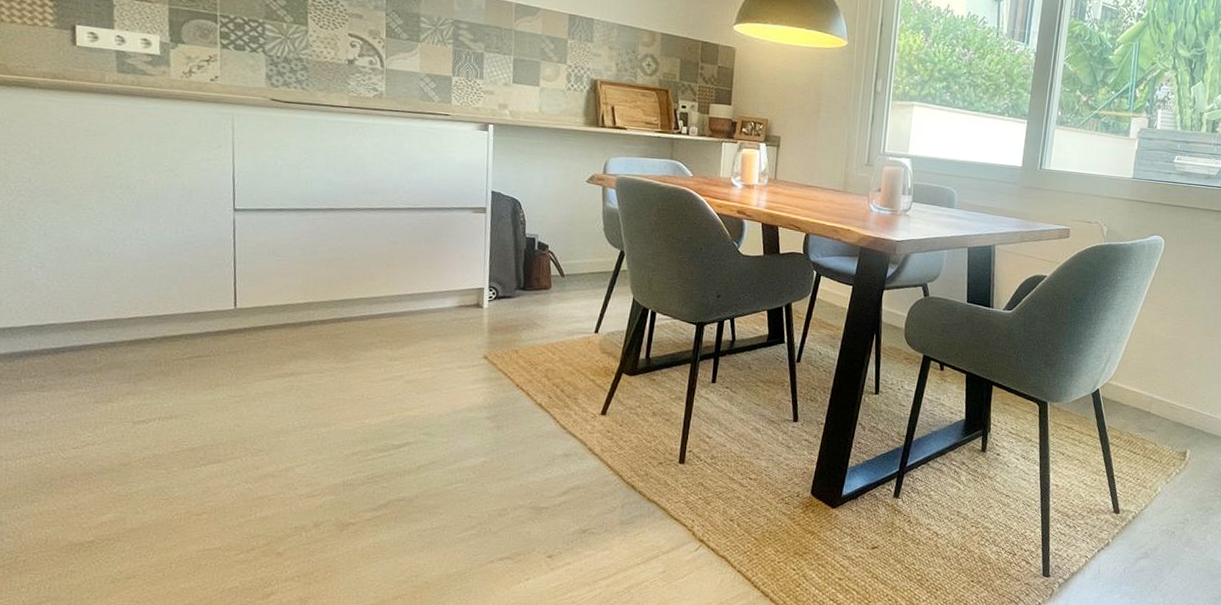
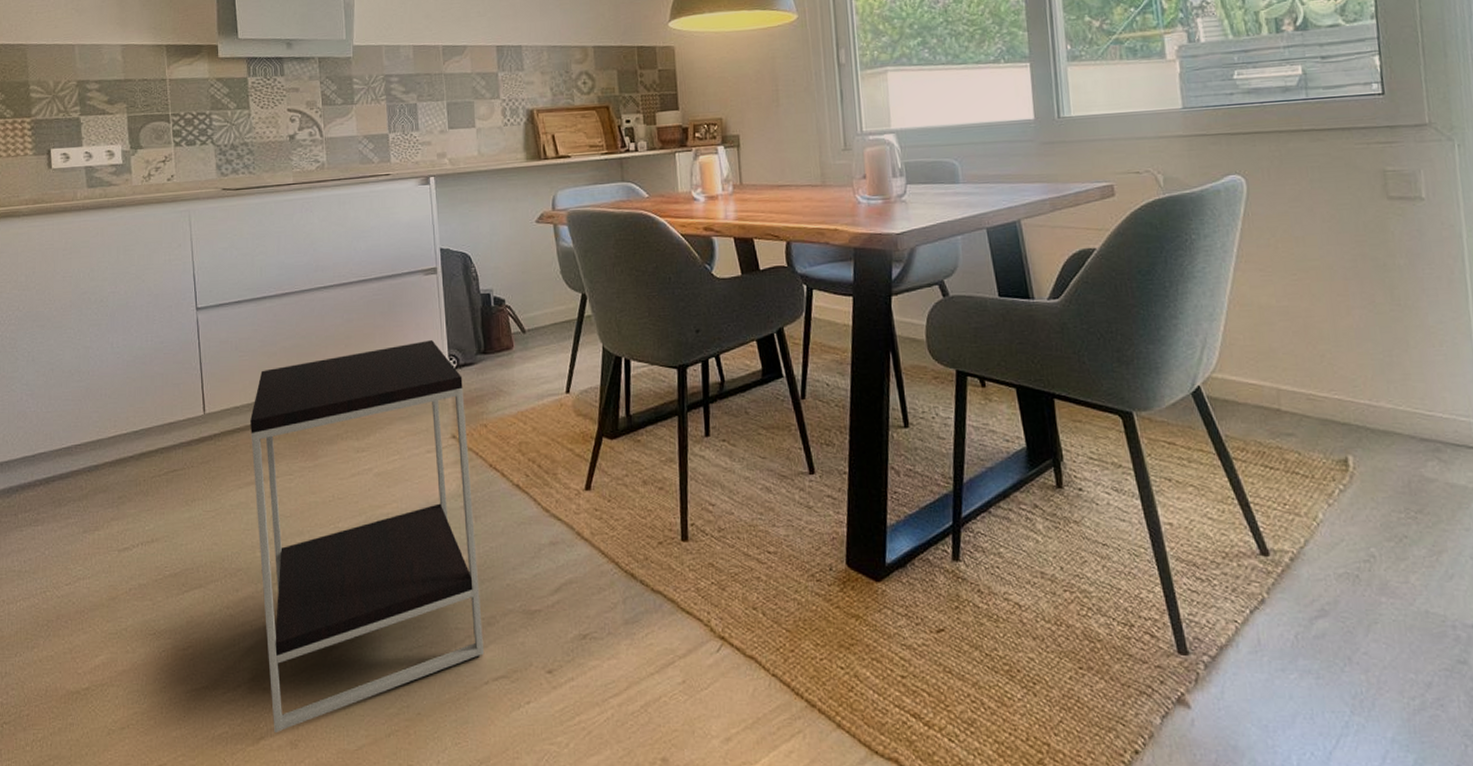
side table: none [283,271,500,590] -> present [250,340,485,732]

